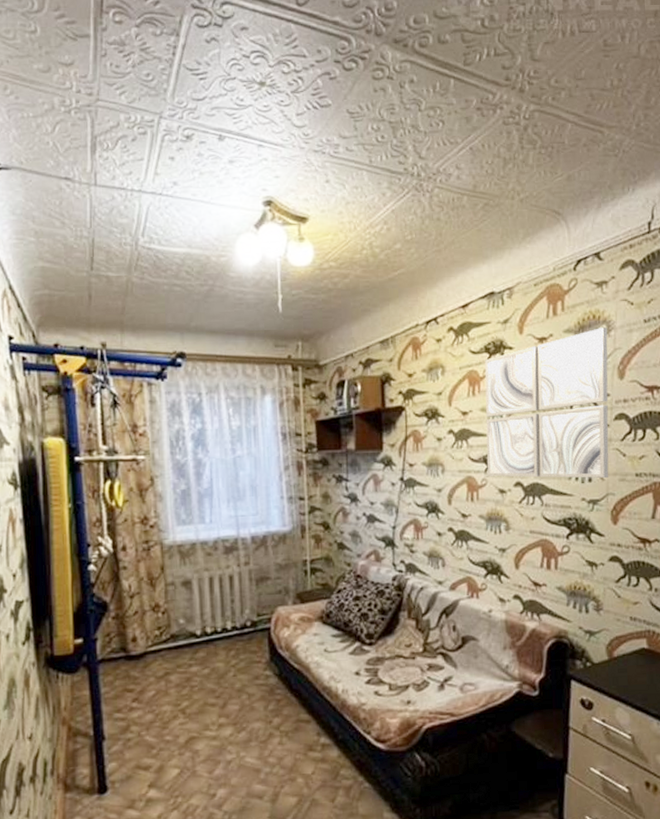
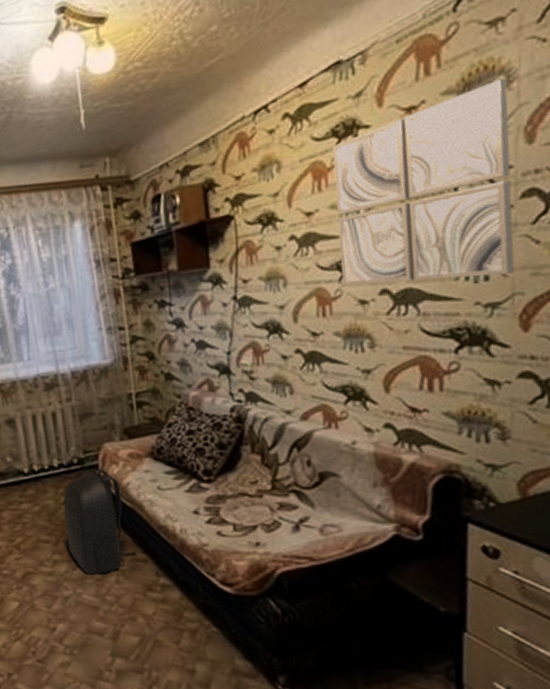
backpack: none [232,631,301,736] -> present [62,468,137,574]

